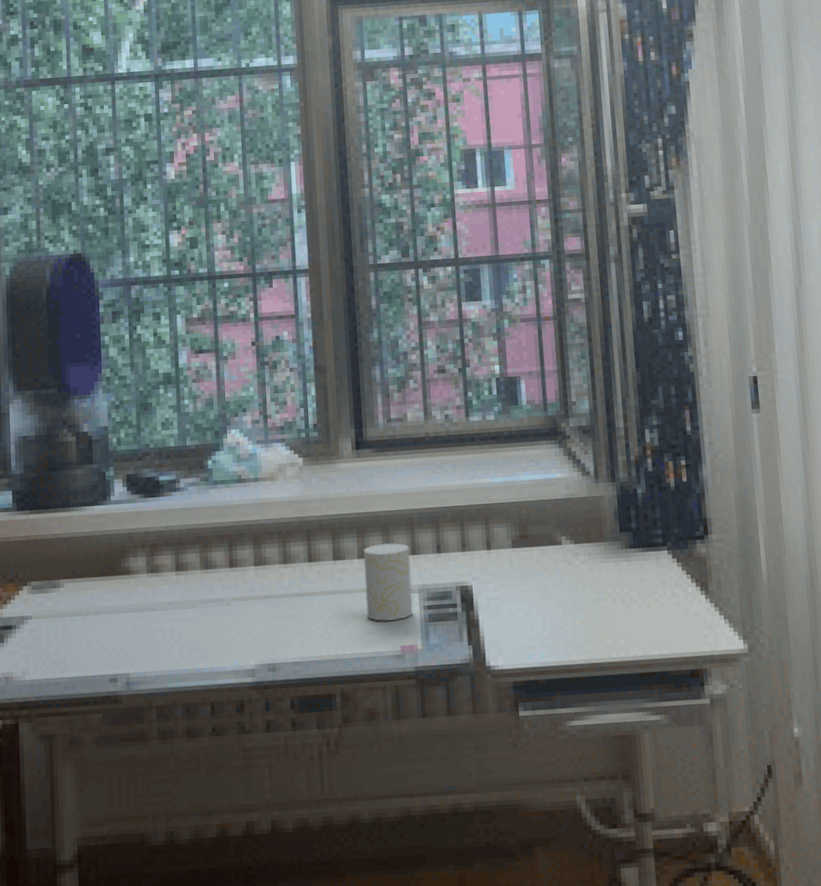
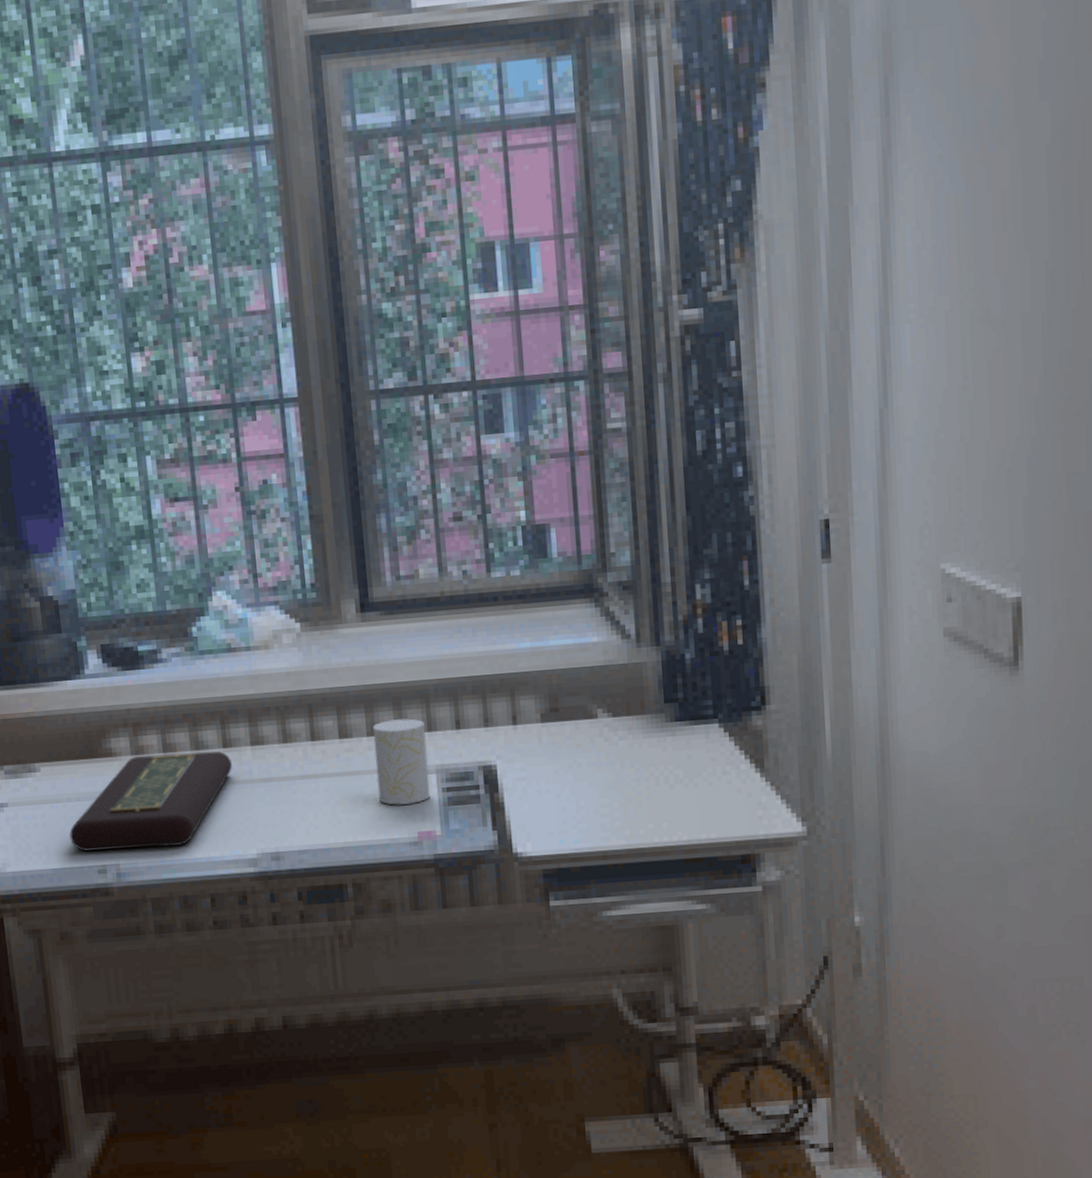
keyboard: none [86,571,237,661] -> present [69,751,232,851]

